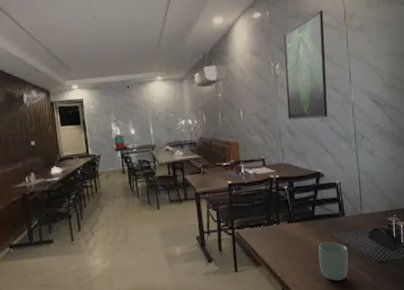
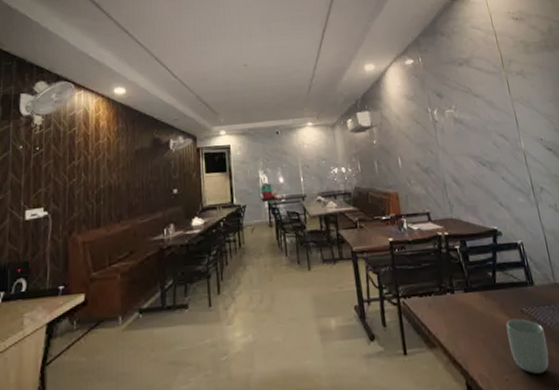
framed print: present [283,10,328,120] -> none [438,56,498,169]

